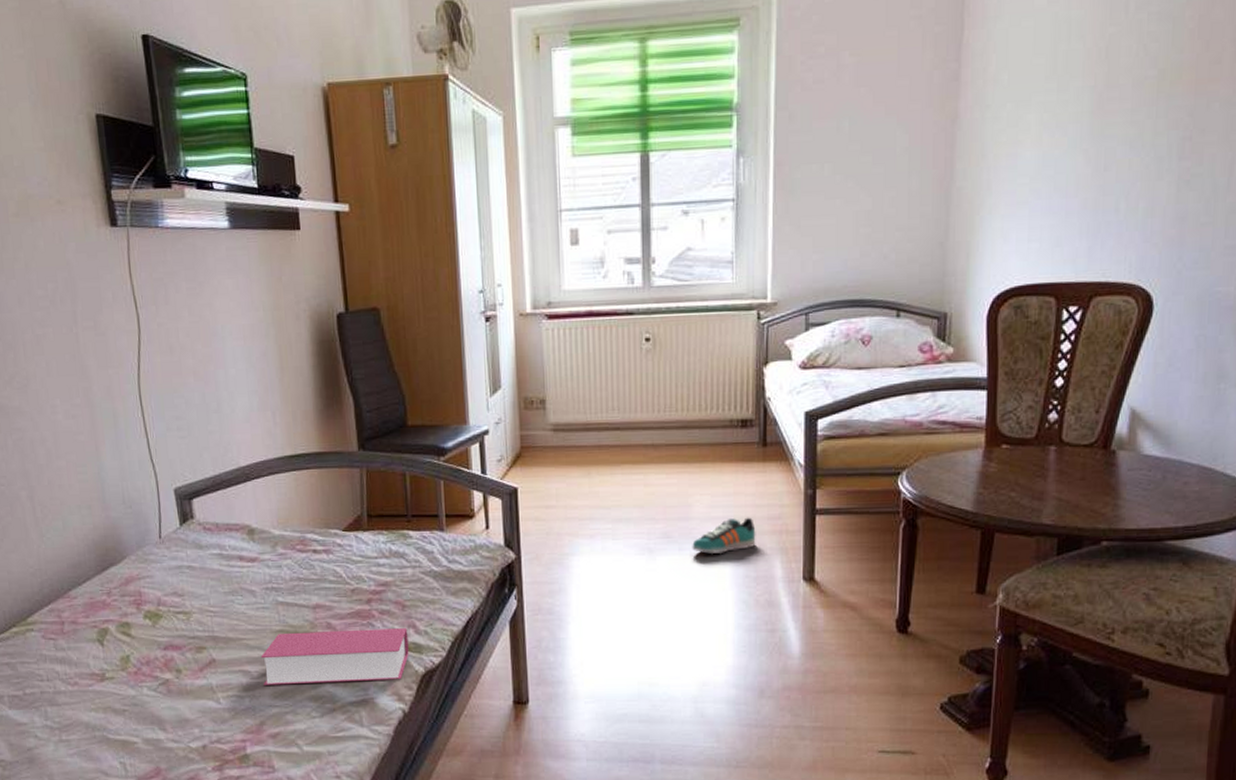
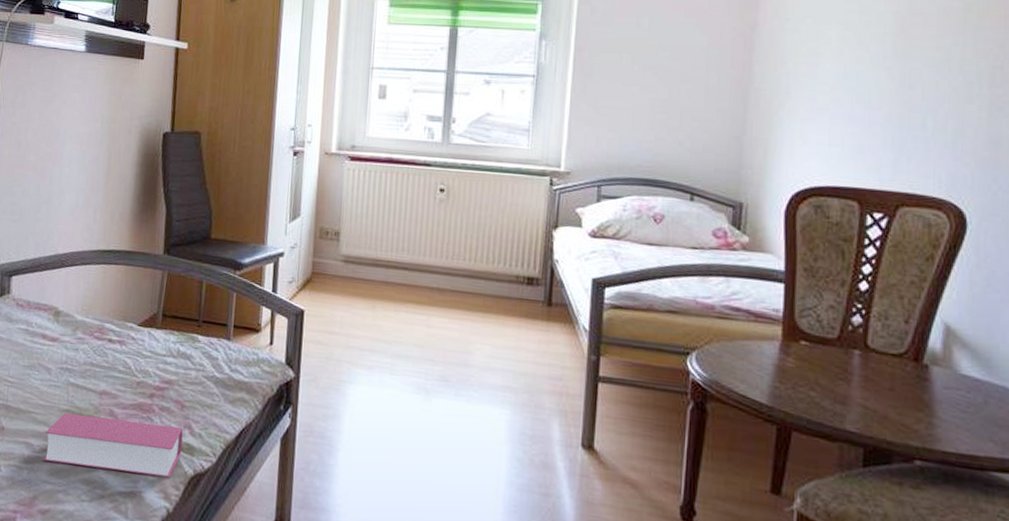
sneaker: present [692,517,756,554] -> none [469,372,535,406]

